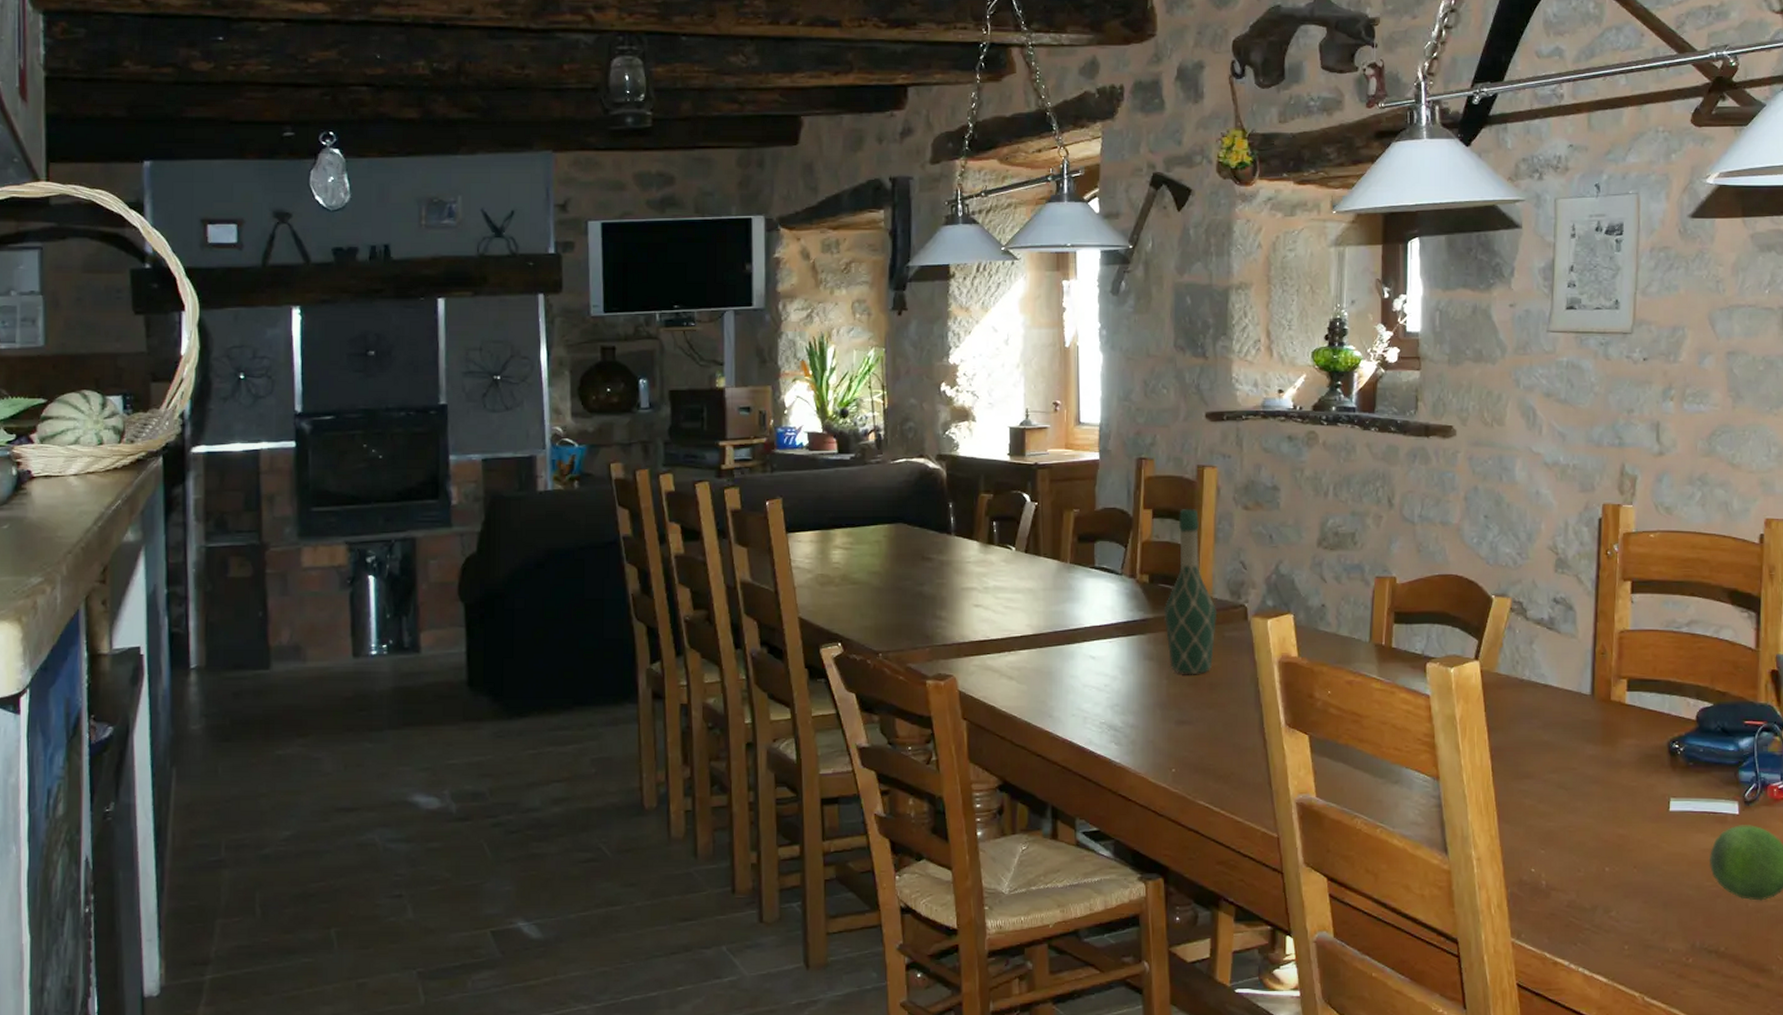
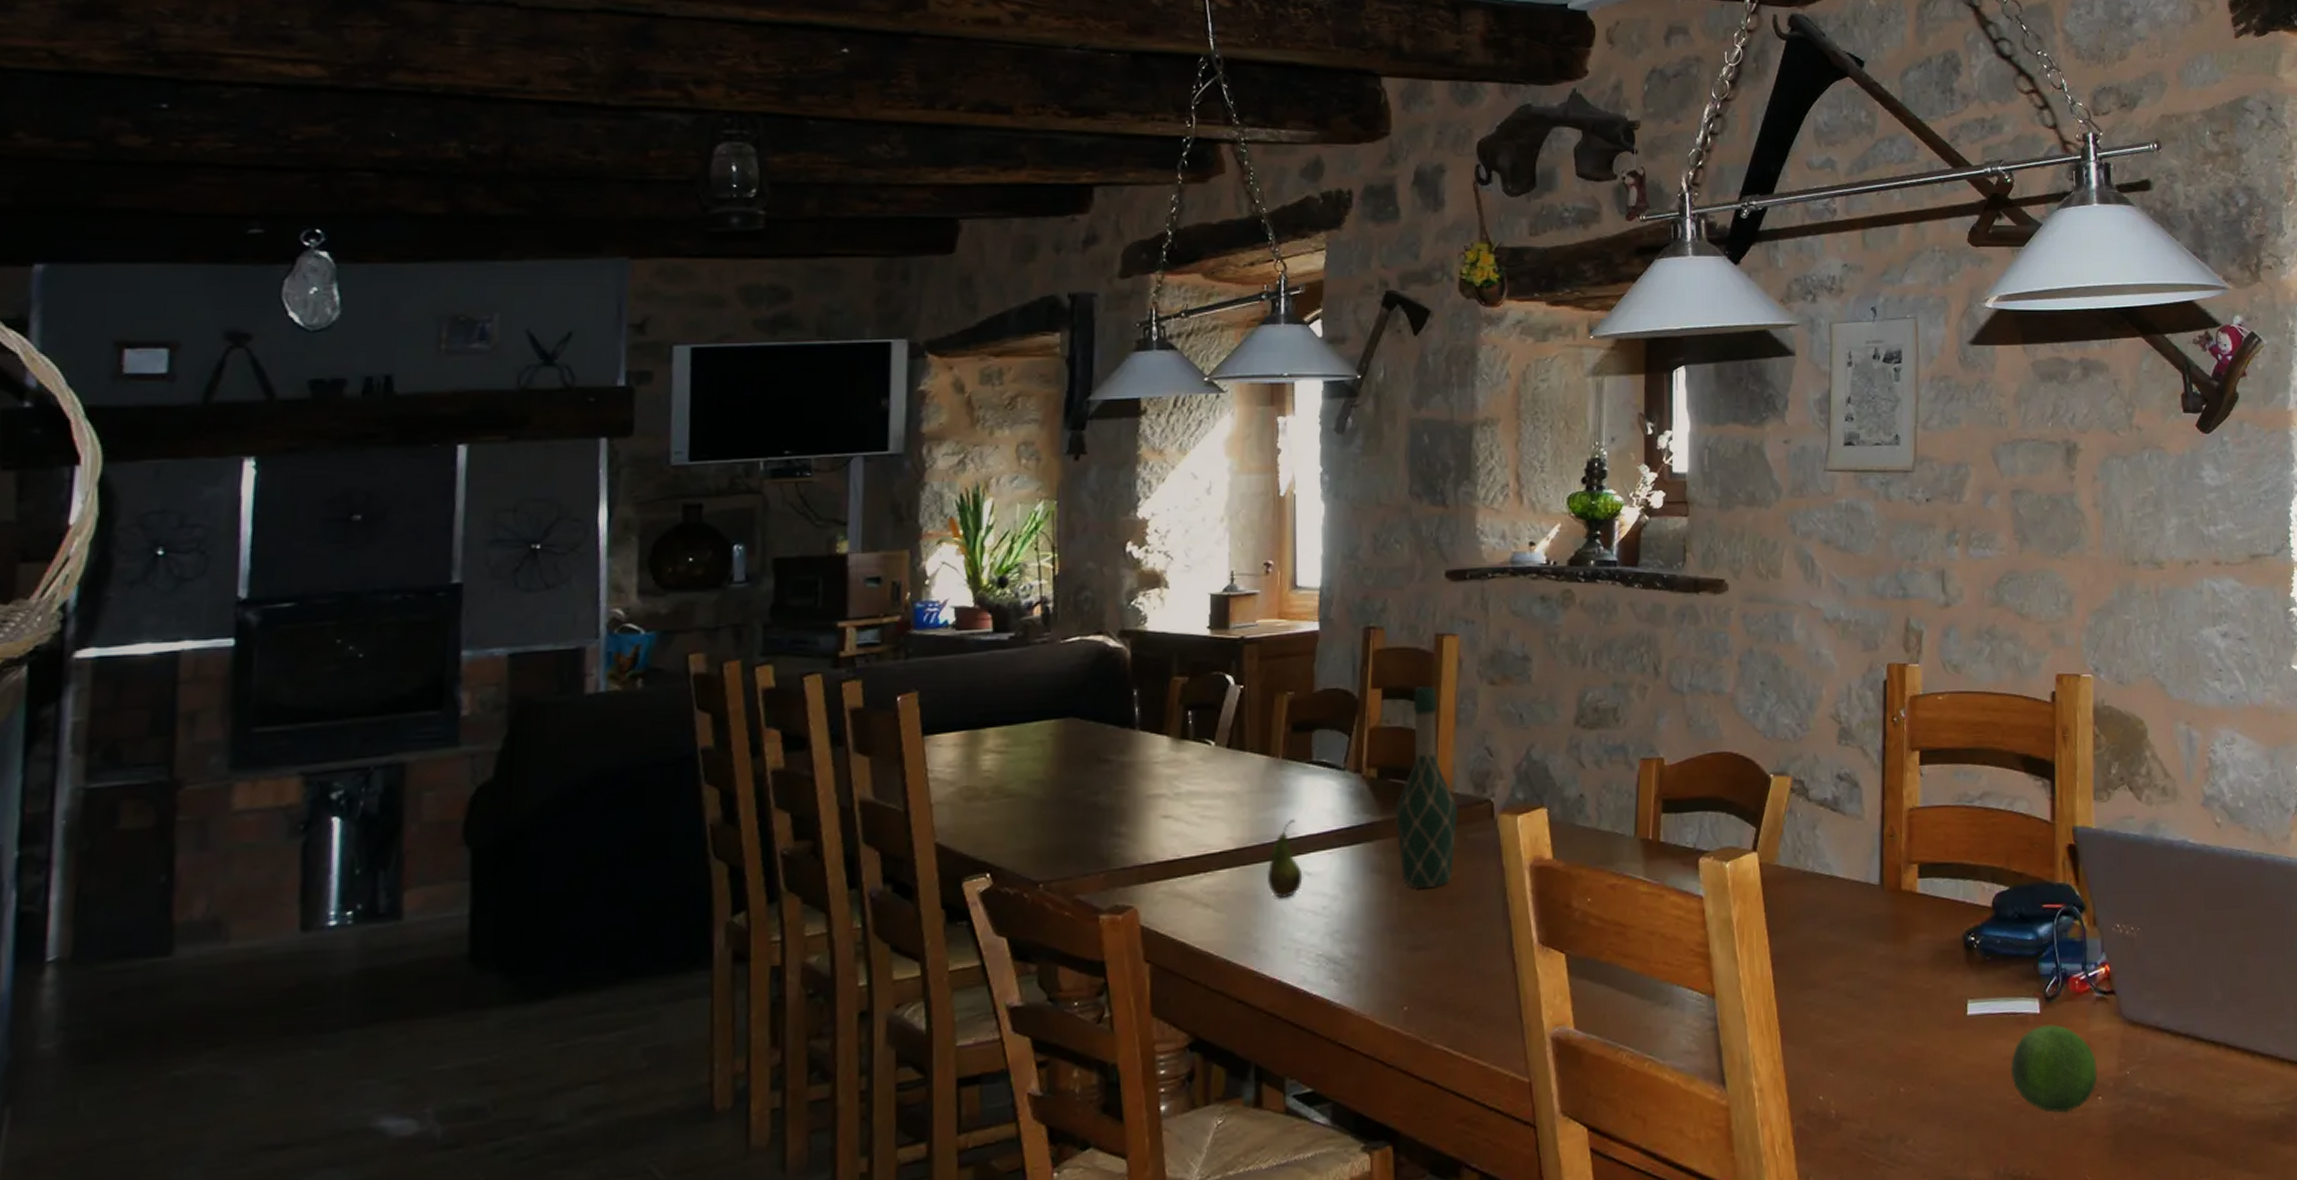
fruit: none [1059,612,1088,675] -> present [1267,818,1303,898]

